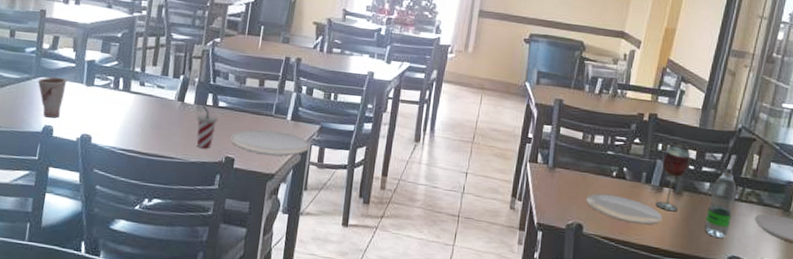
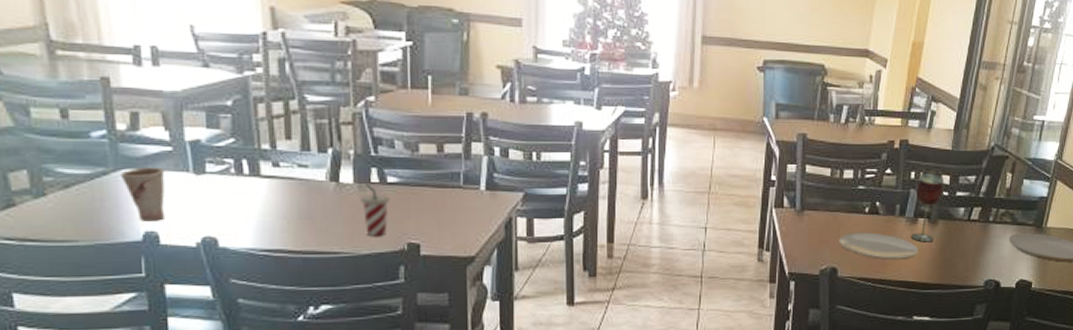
plate: present [230,129,310,156] -> none [409,205,515,236]
bottle: present [704,168,737,238] -> none [960,190,991,263]

